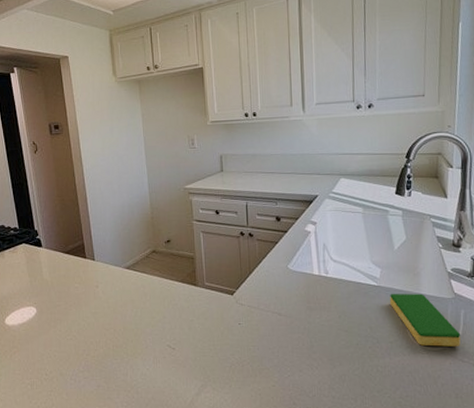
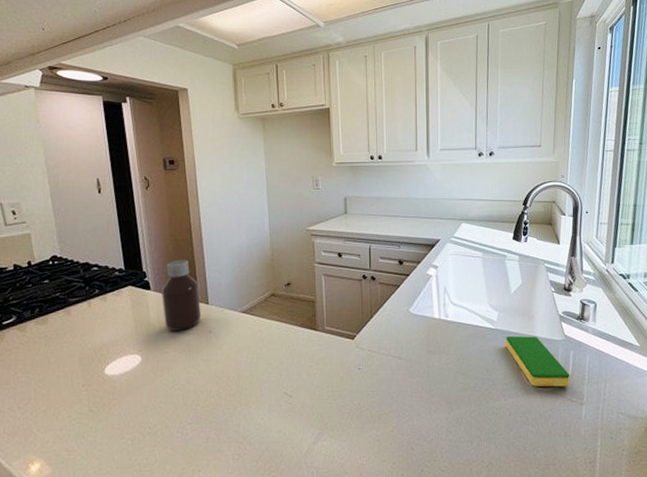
bottle: none [51,218,89,285] -> present [161,259,202,331]

